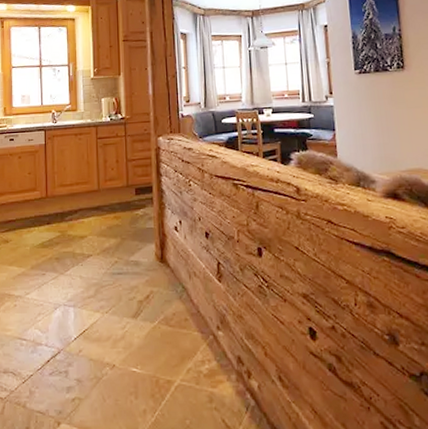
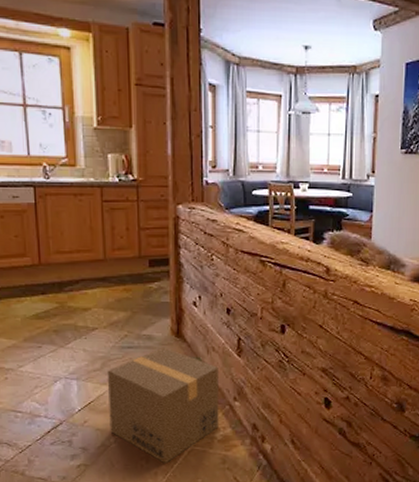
cardboard box: none [99,272,204,400] -> present [107,347,219,464]

